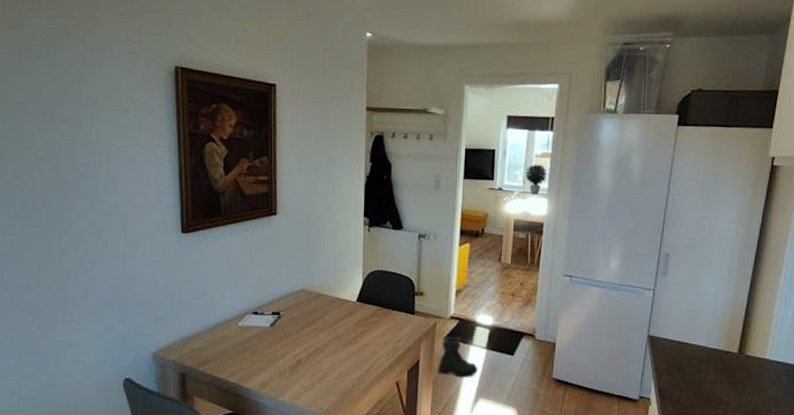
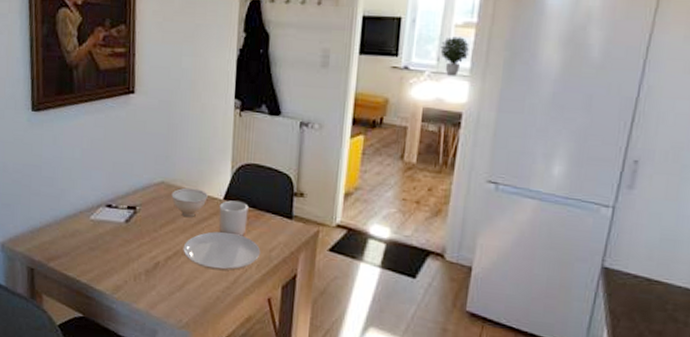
bowl: none [311,293,343,318] -> present [171,187,208,217]
plate: none [322,328,389,362] -> present [183,231,261,271]
mug: none [352,302,378,331] -> present [218,200,249,236]
boot: present [438,336,478,377] -> none [319,248,369,300]

